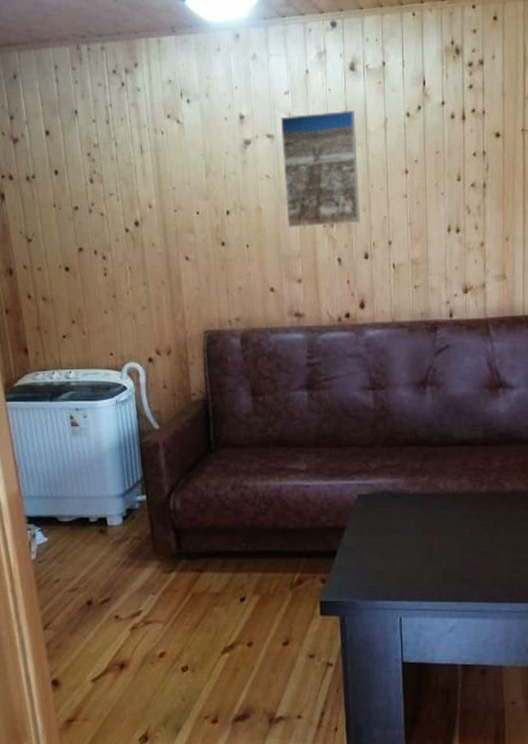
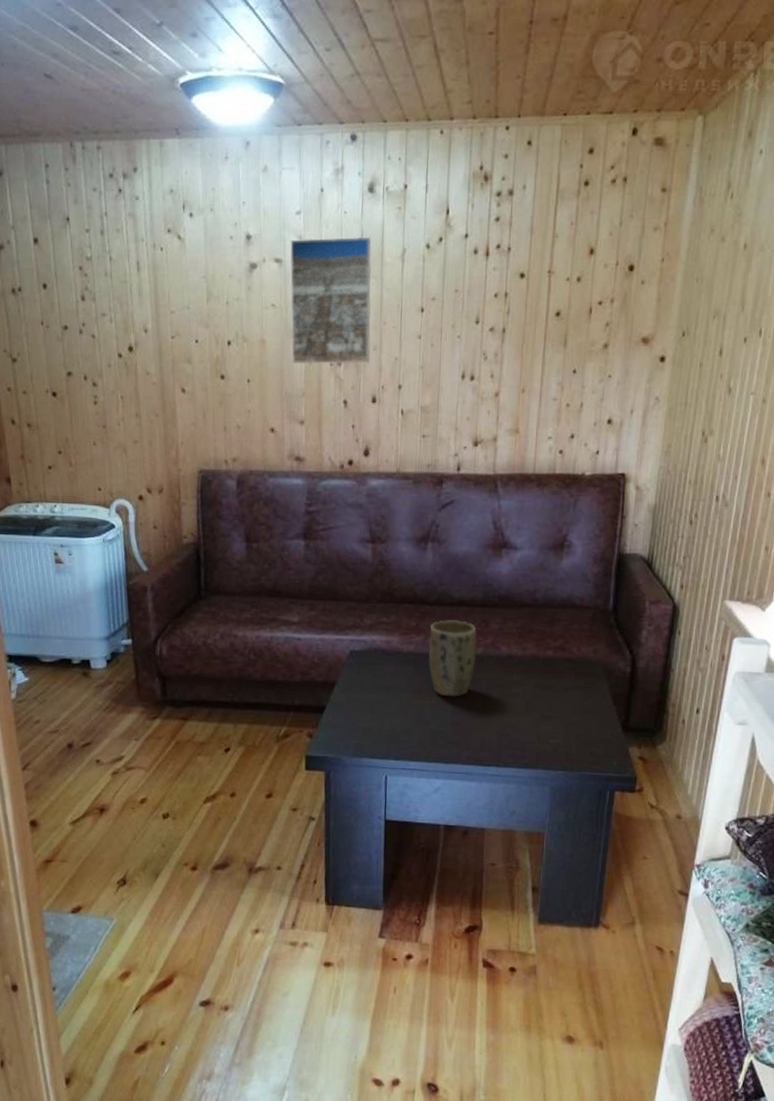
plant pot: none [433,460,481,535] -> present [428,620,477,697]

